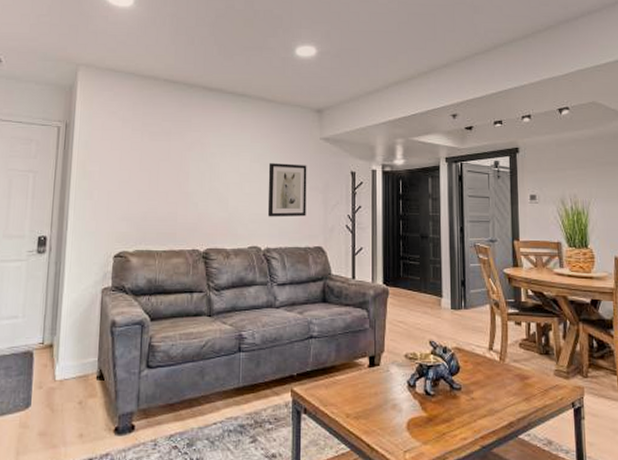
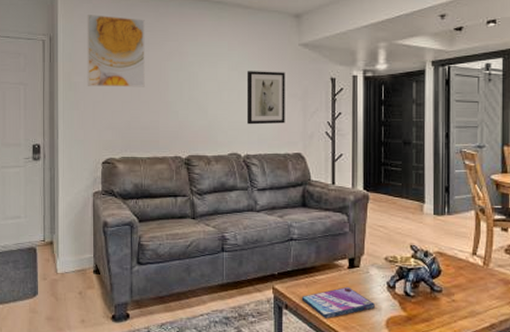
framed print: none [102,102,167,178] -> present [87,15,145,87]
video game case: none [321,386,395,423] -> present [301,286,375,319]

